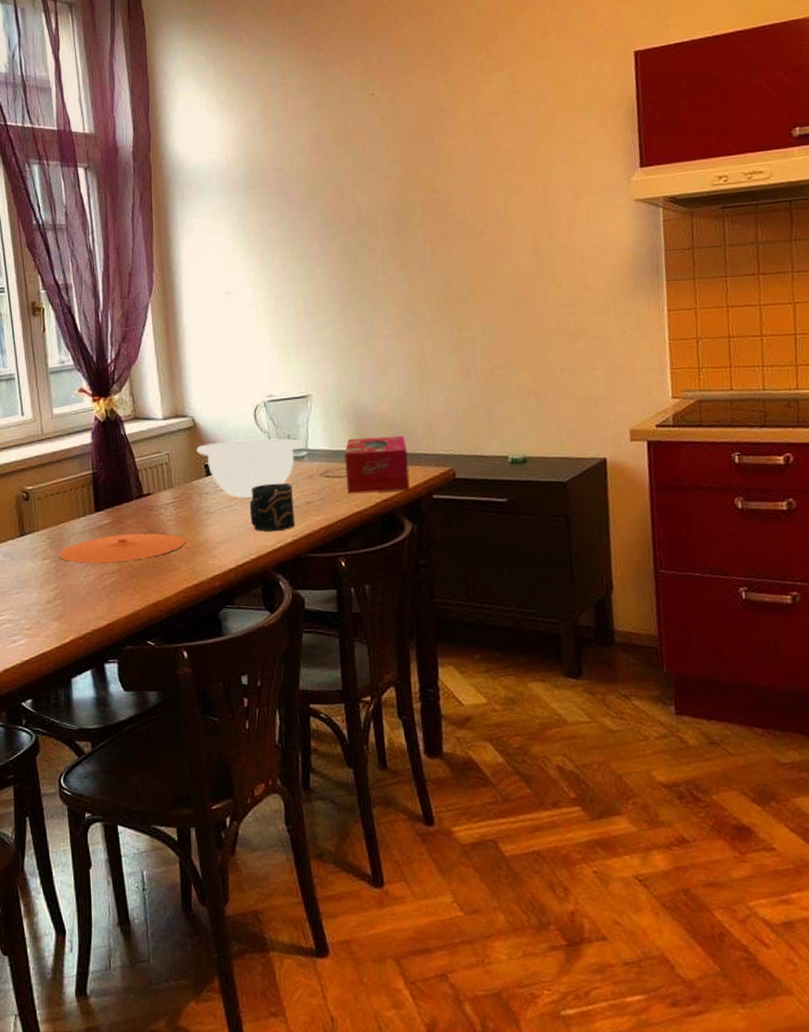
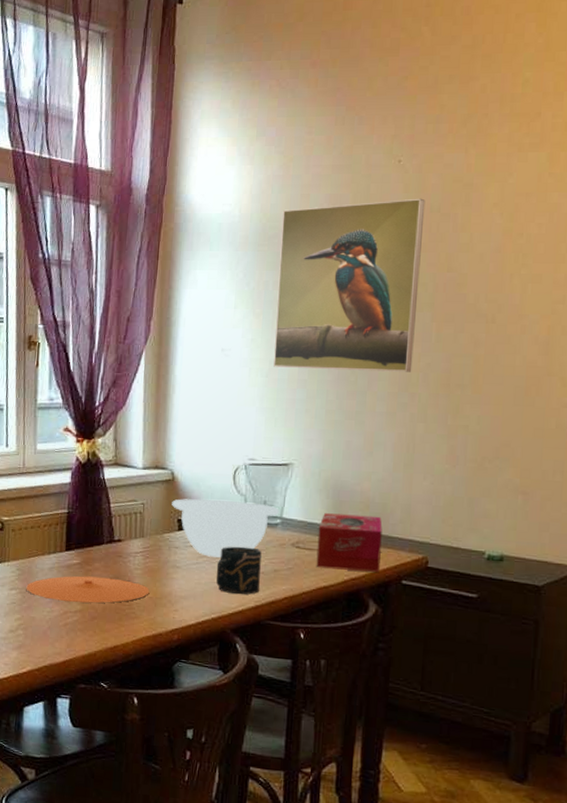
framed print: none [268,127,413,303] -> present [274,198,426,372]

